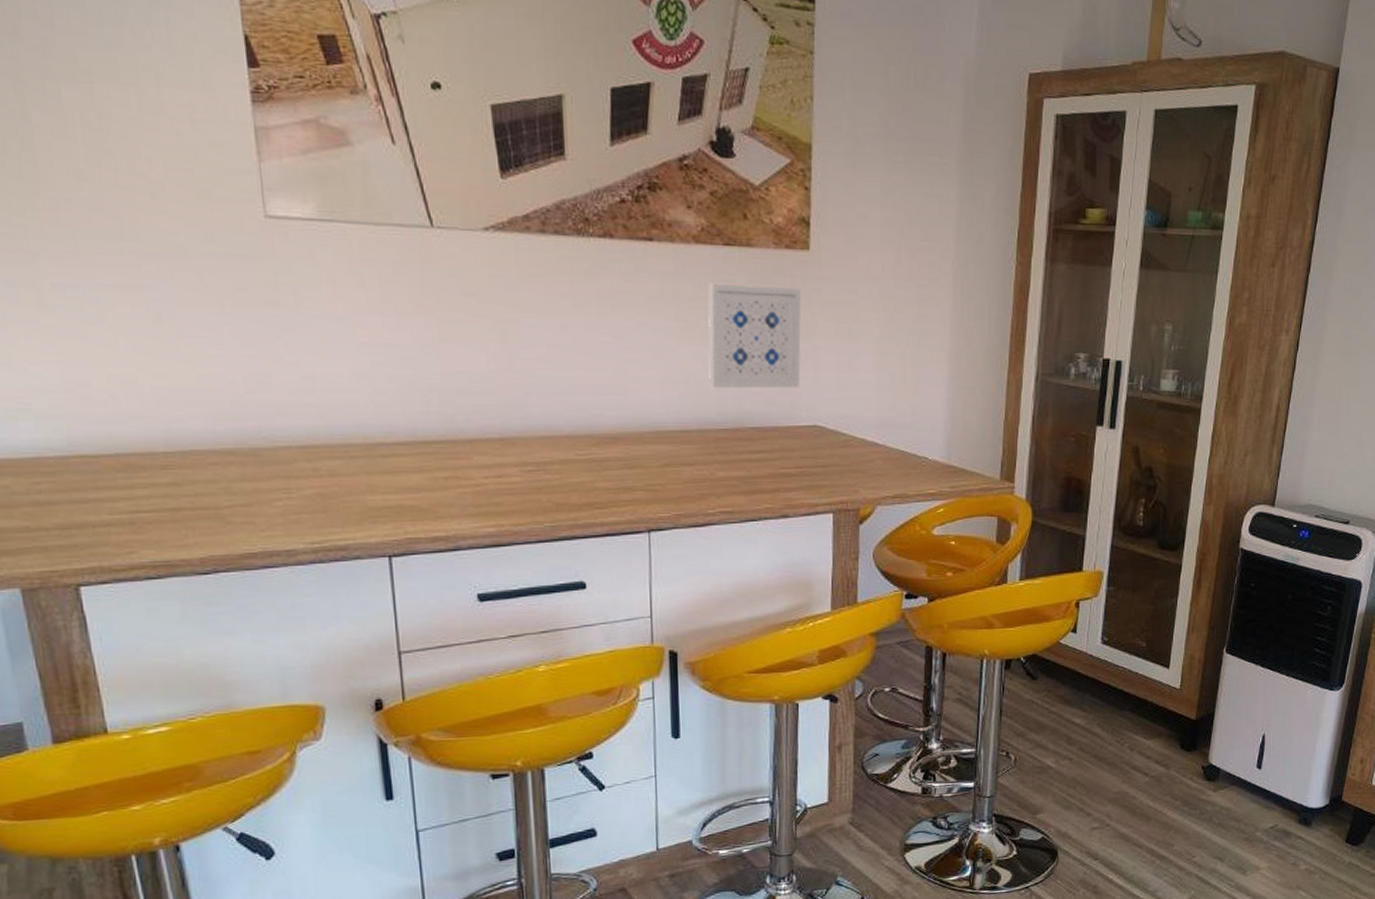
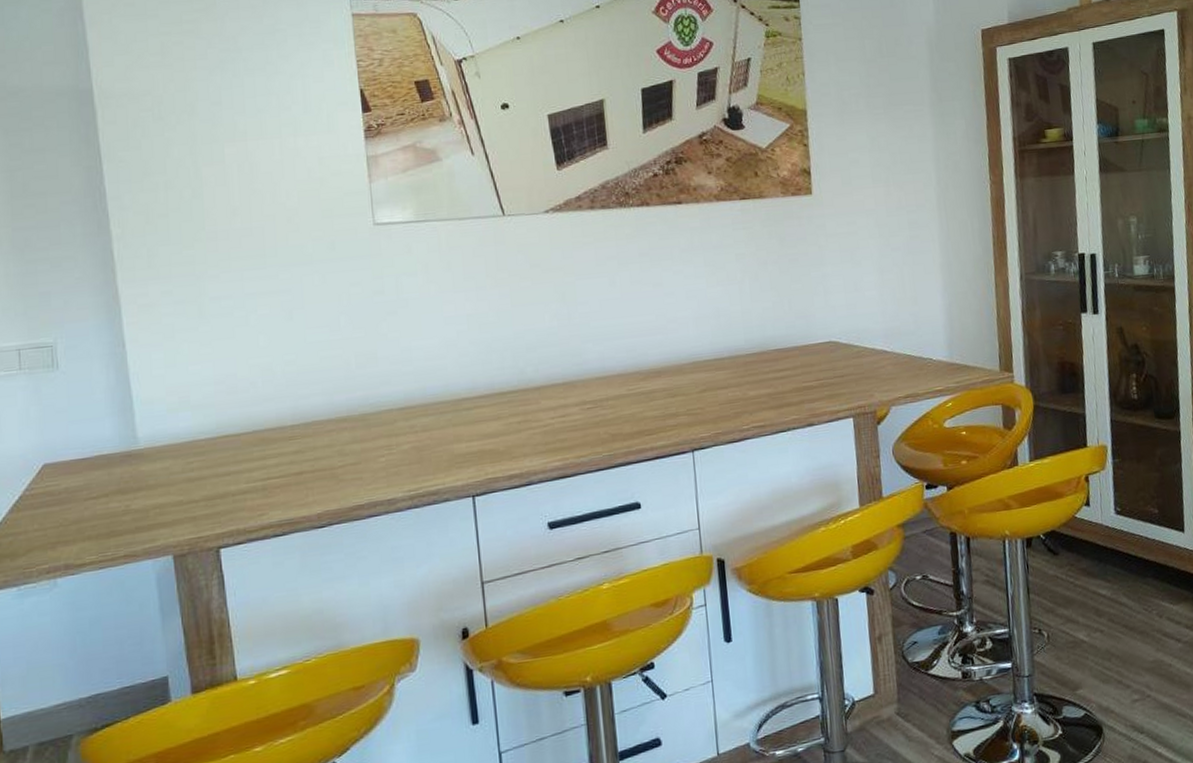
wall art: present [708,283,802,389] -> none [730,227,814,320]

